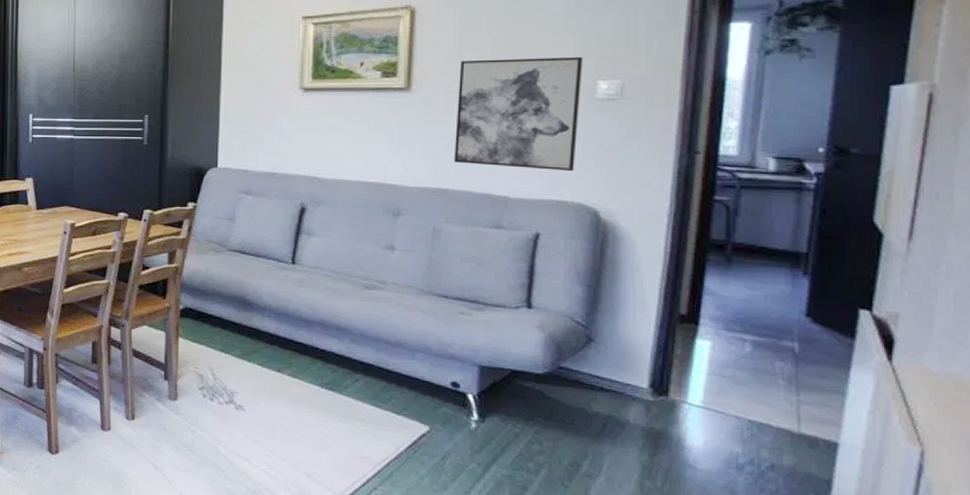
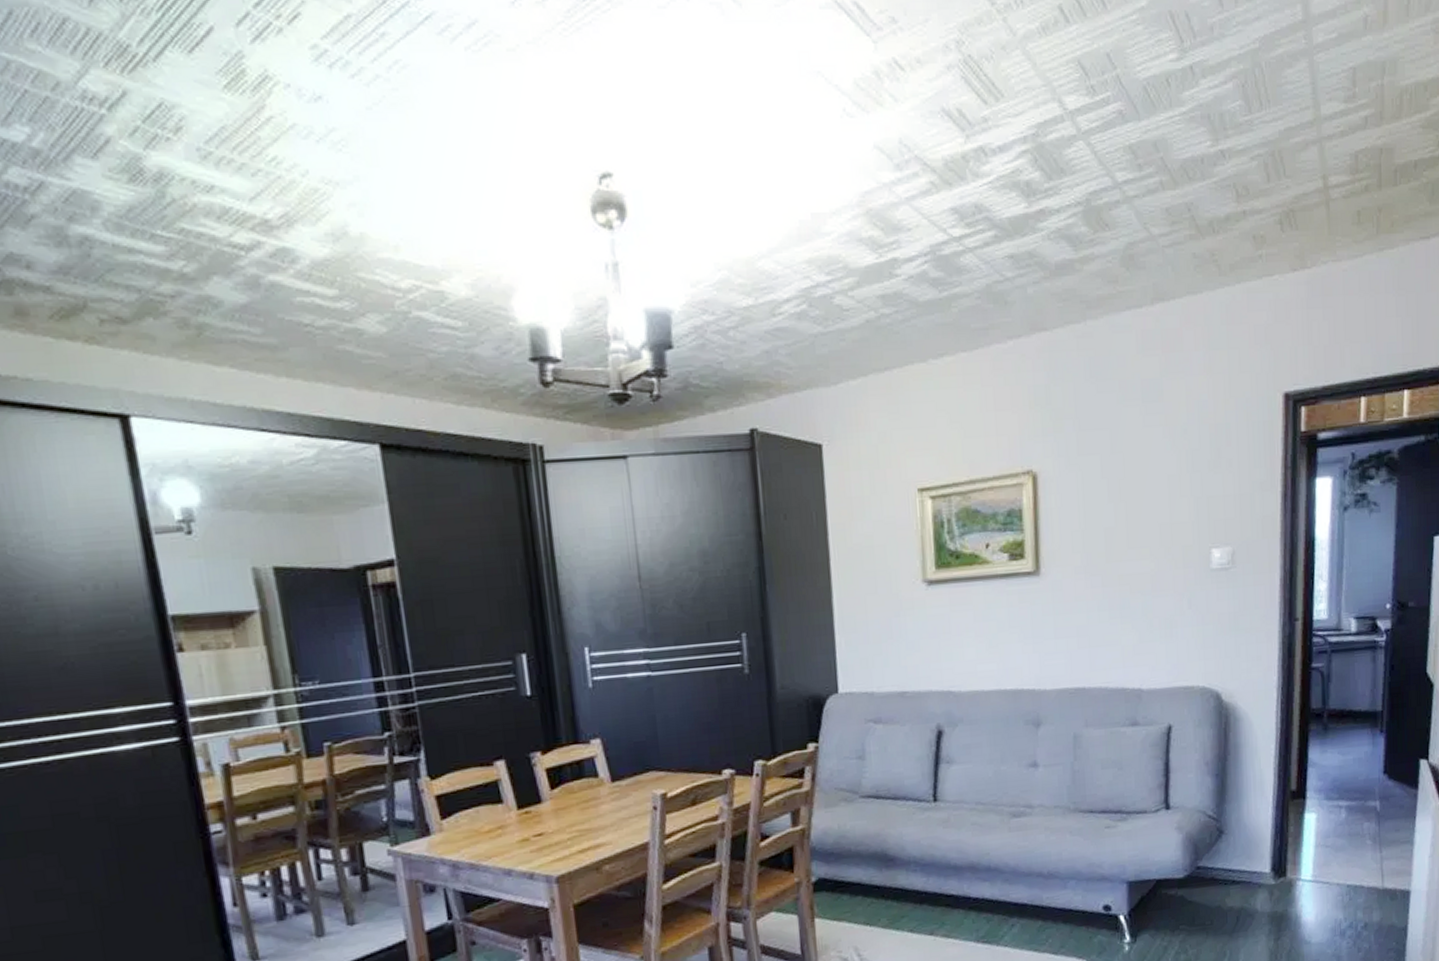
wall art: present [453,56,583,172] -> none [1086,522,1198,656]

